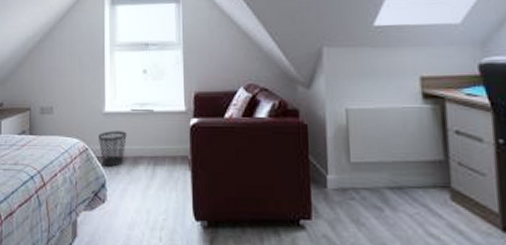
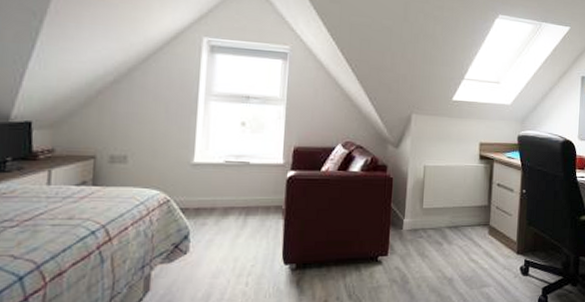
wastebasket: present [99,131,127,167] -> none [184,182,218,218]

